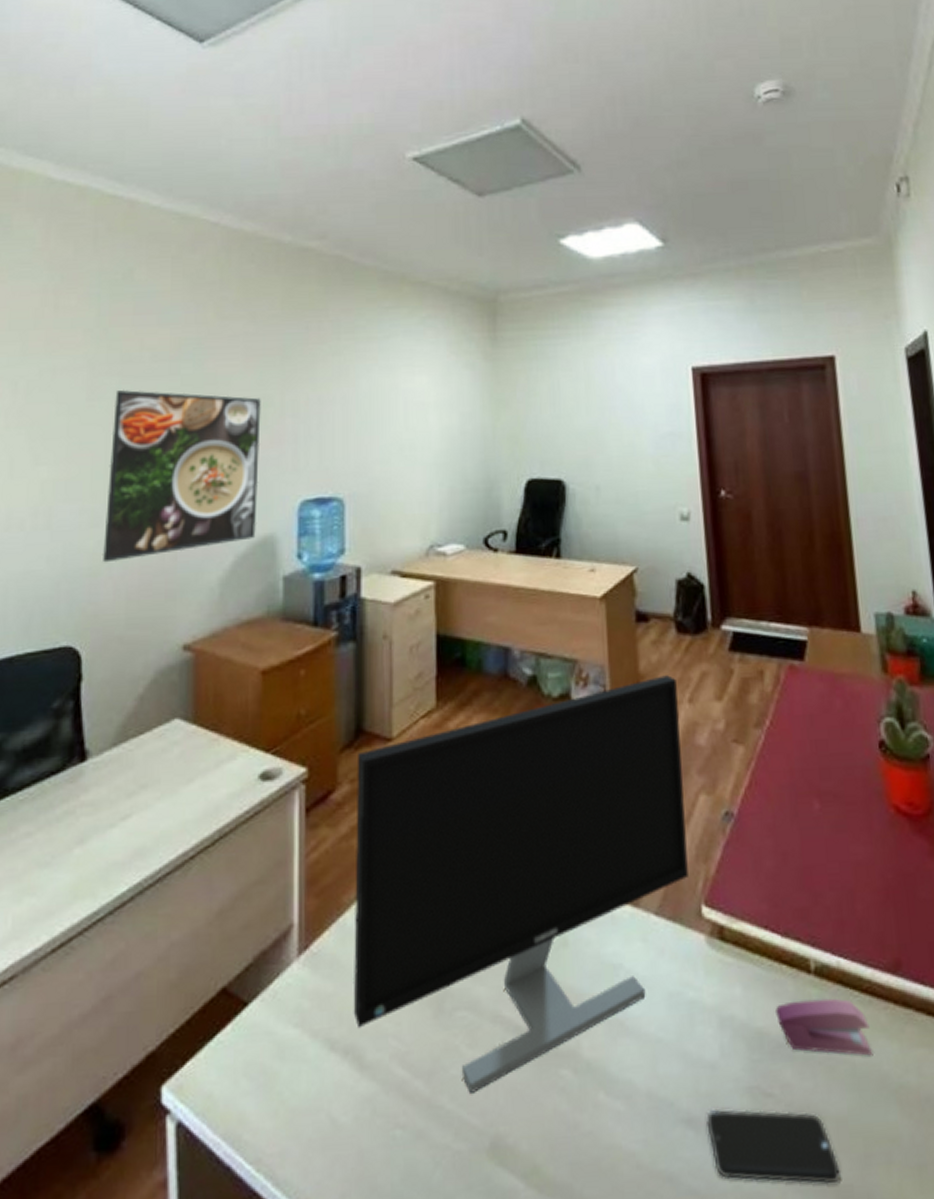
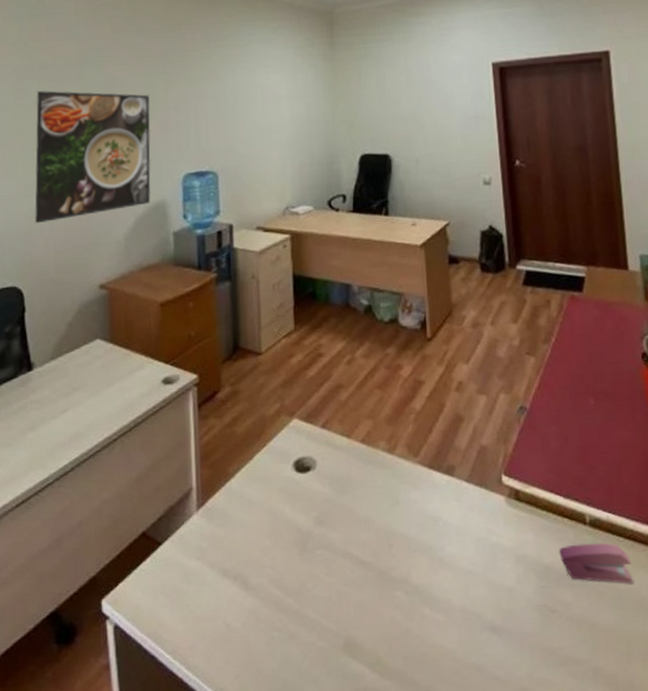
monitor: present [353,675,688,1093] -> none [235,304,491,607]
smartphone: present [706,1109,840,1185] -> none [506,620,608,674]

